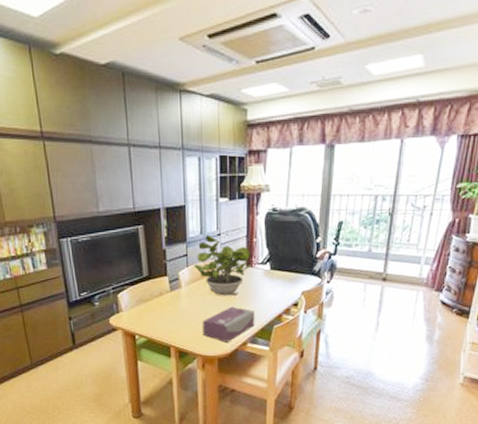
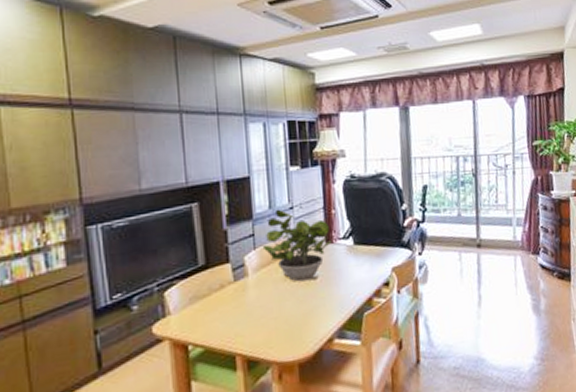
tissue box: present [202,306,255,342] -> none [276,293,341,341]

